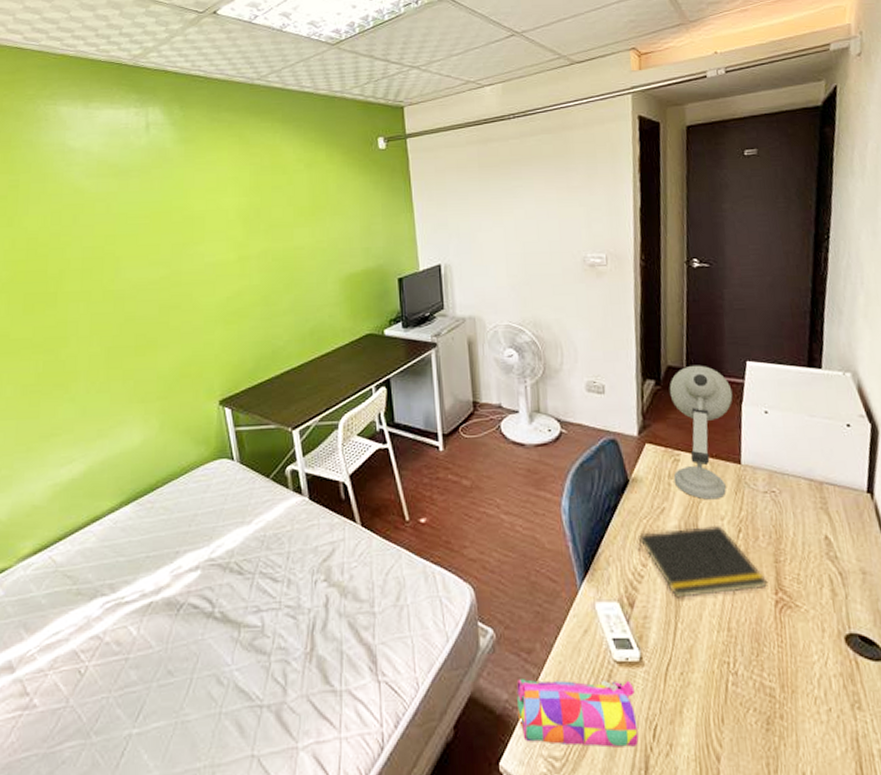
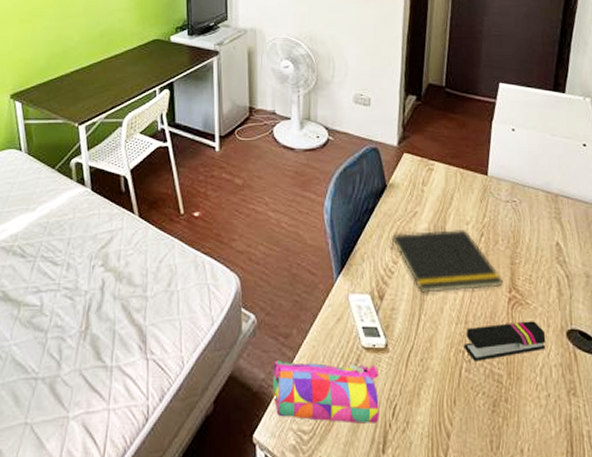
desk lamp: present [669,365,733,500] -> none [427,84,485,206]
stapler: none [728,626,822,673] -> present [463,321,546,361]

